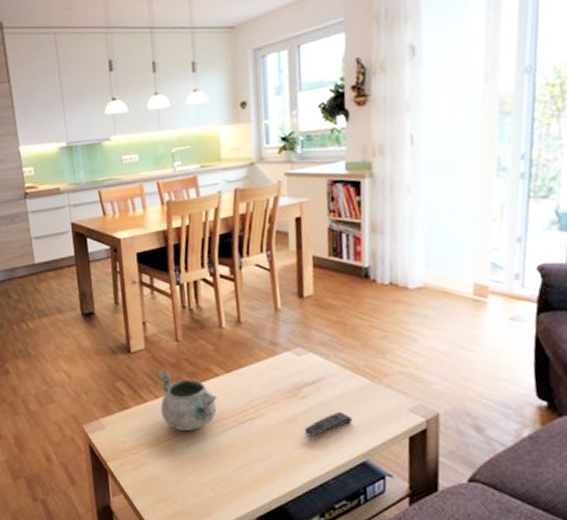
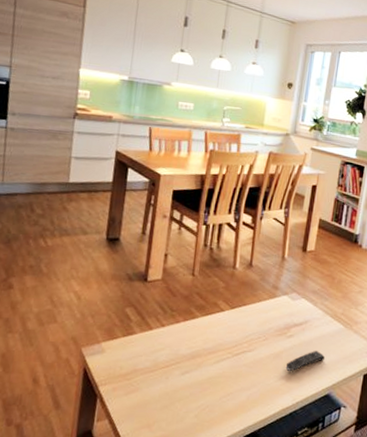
decorative bowl: present [156,370,217,430] -> none [163,301,218,360]

